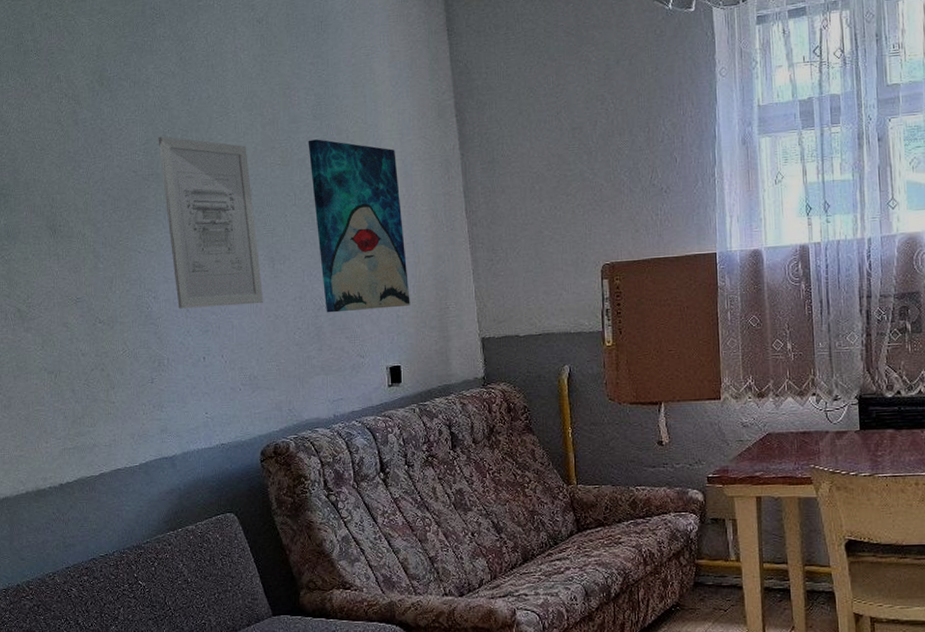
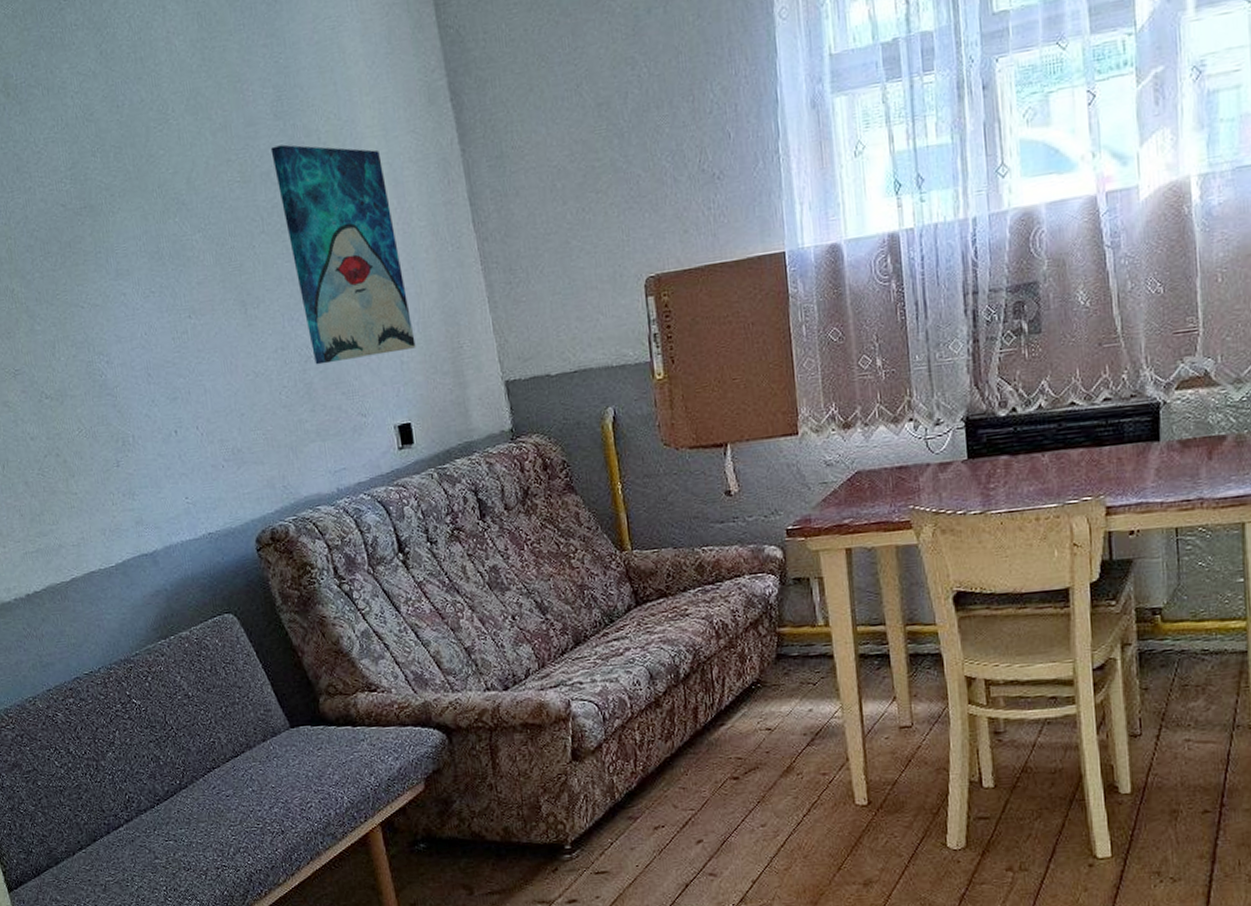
wall art: present [158,136,264,309] -> none [86,156,239,374]

